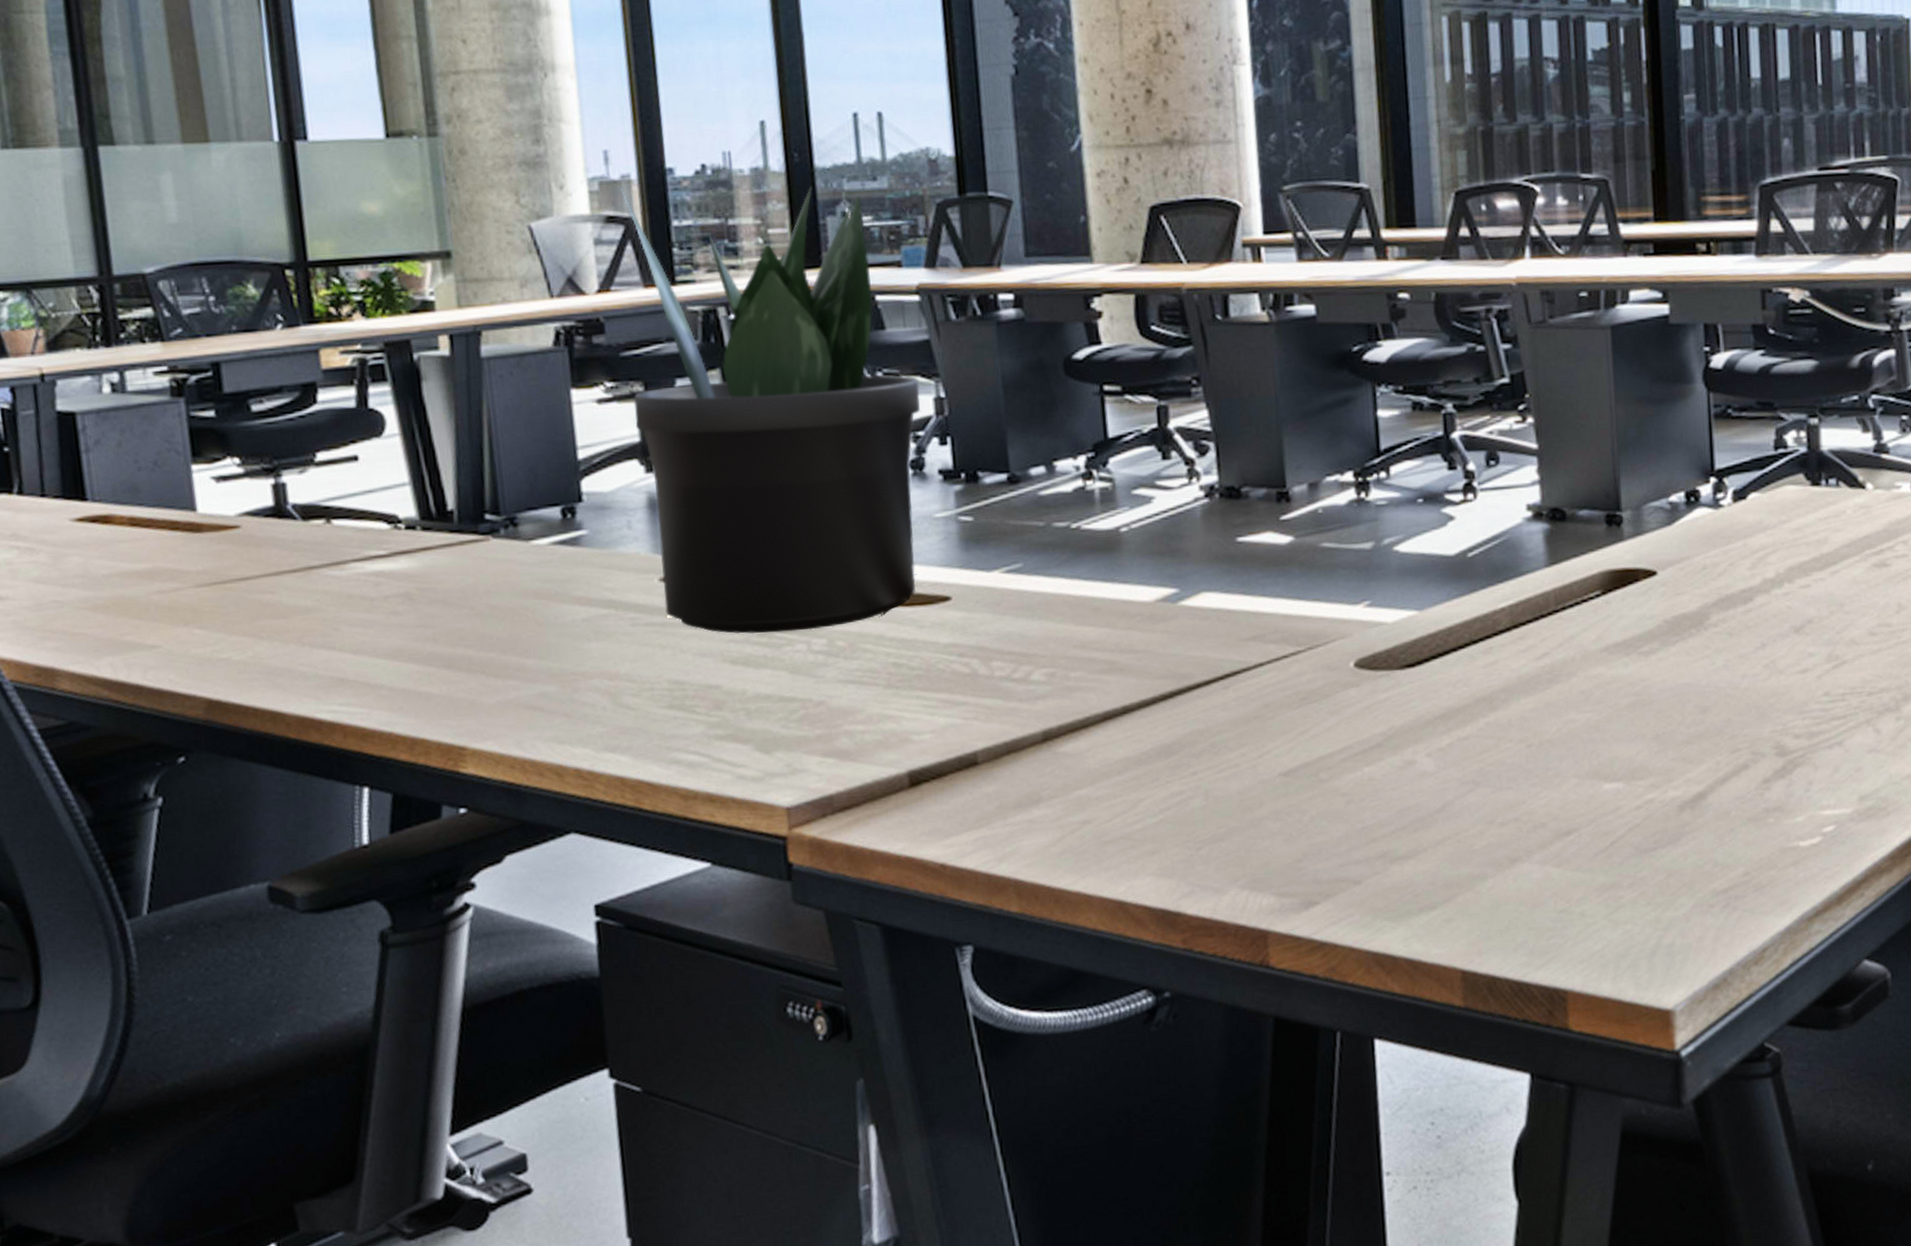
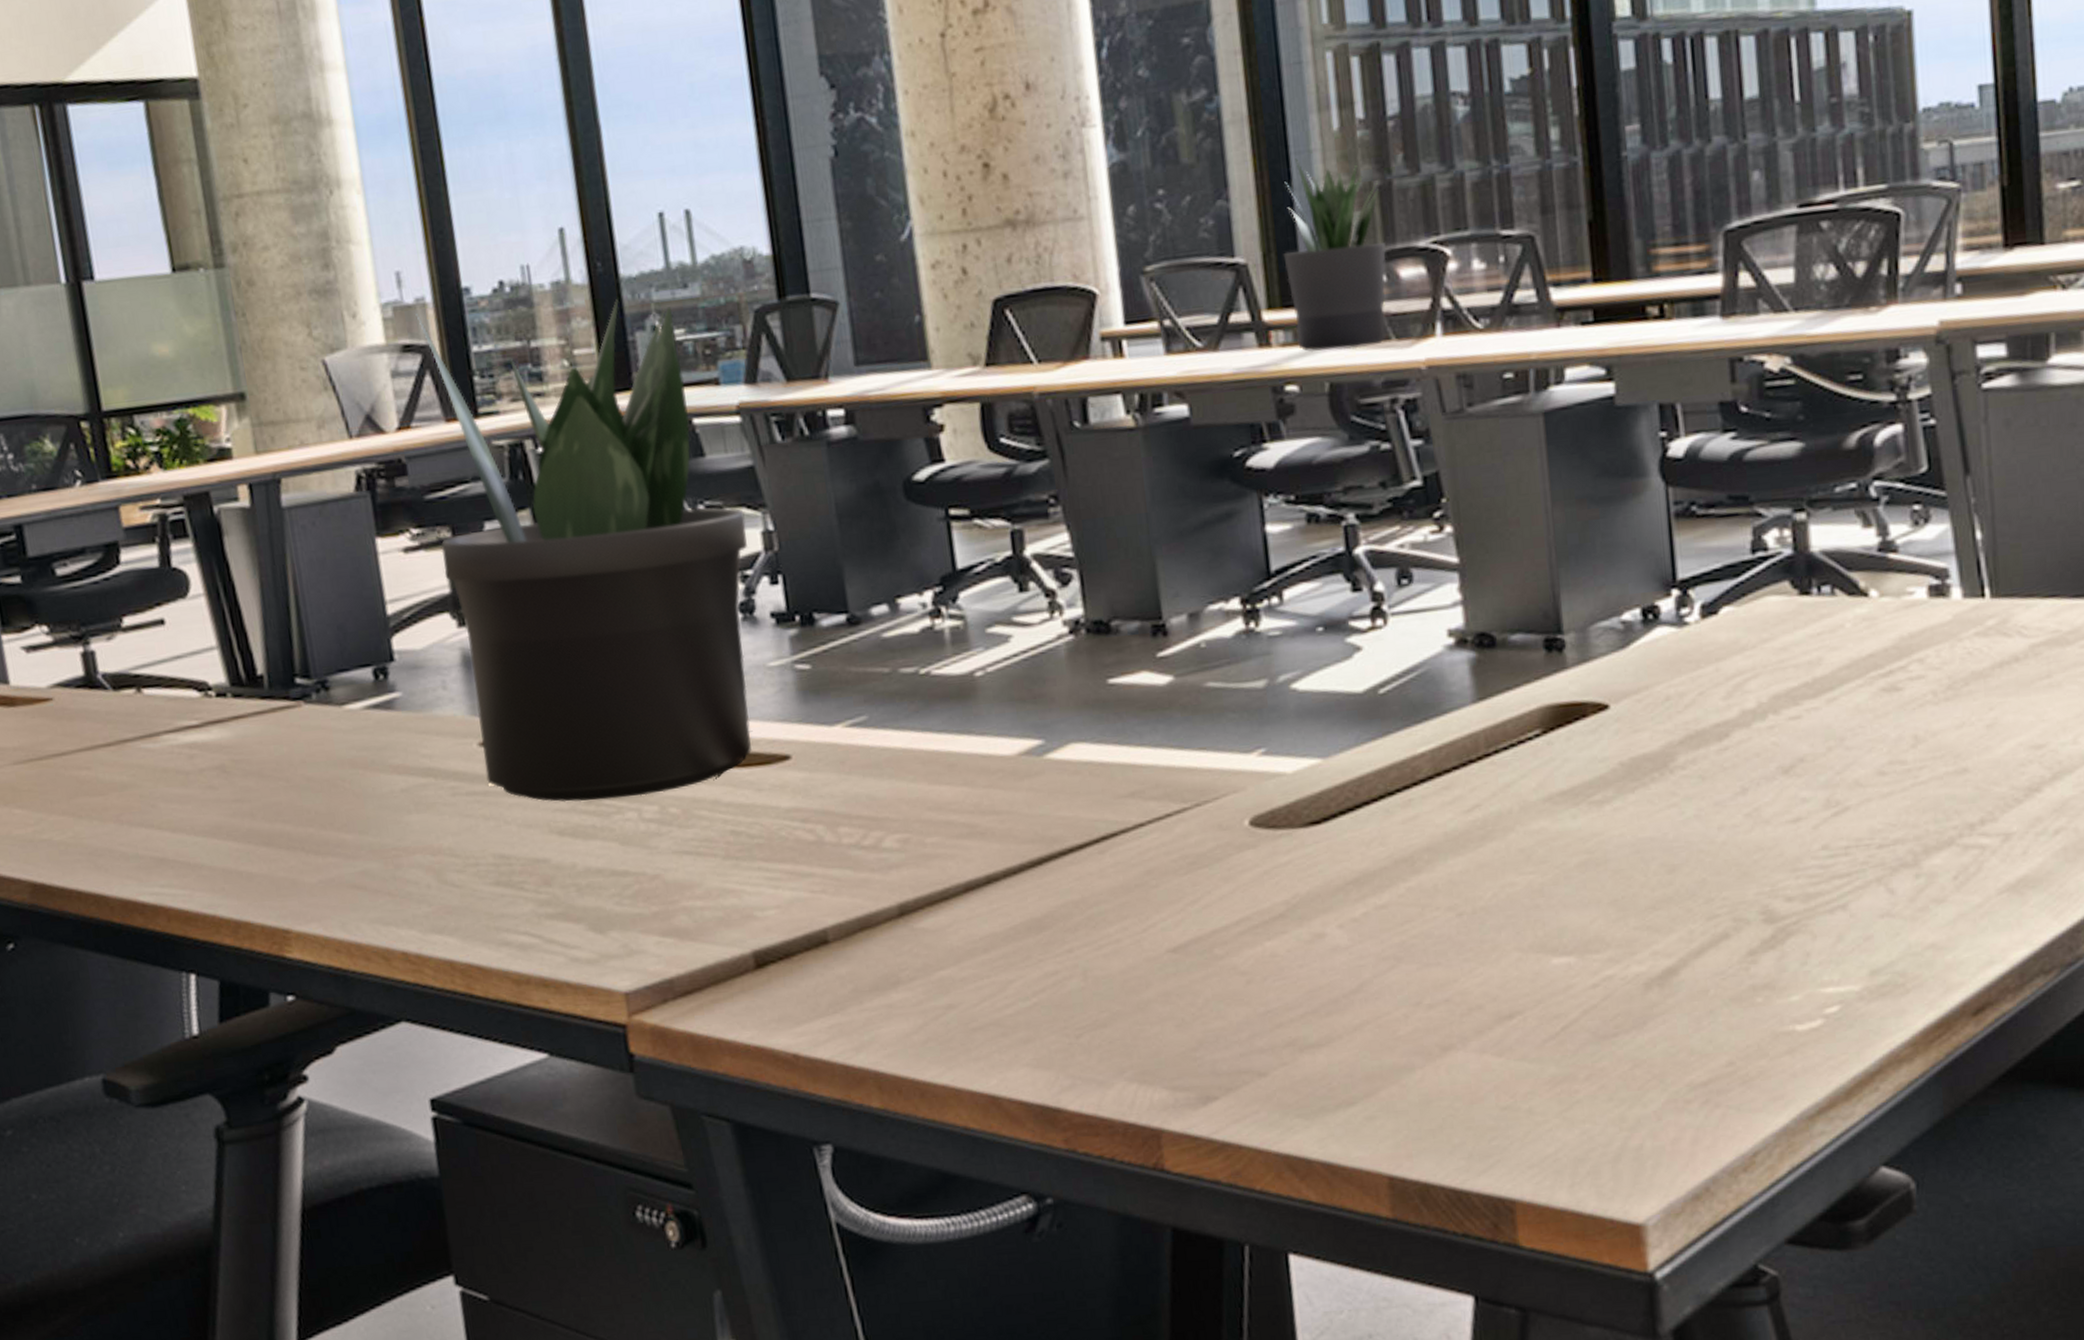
planter: none [1400,103,1486,267] -> present [1283,158,1387,353]

